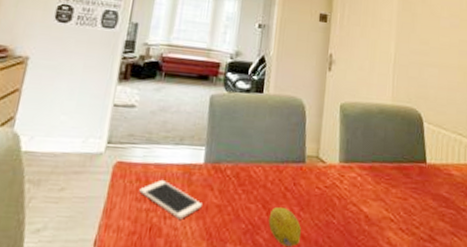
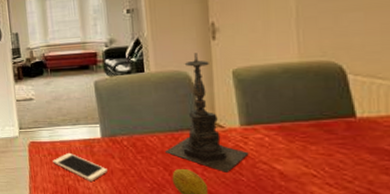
candle holder: none [266,81,343,214] -> present [164,53,249,173]

